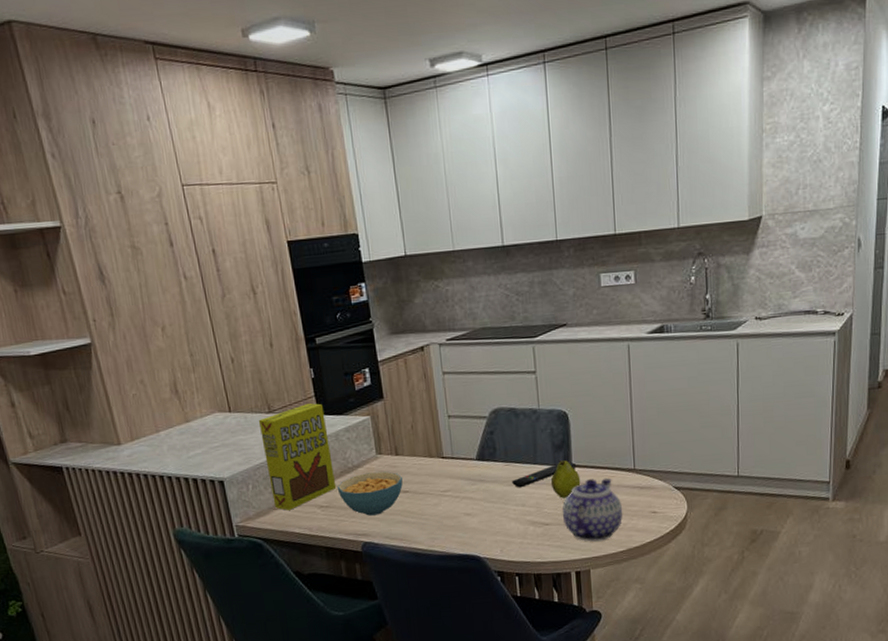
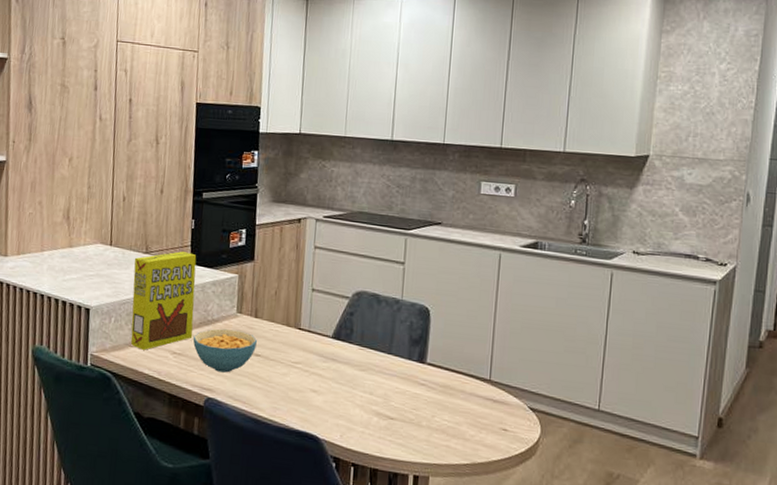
remote control: present [511,461,577,488] -> none [362,358,431,375]
fruit: present [550,460,581,499] -> none [402,354,433,396]
teapot: present [562,478,623,542] -> none [408,381,473,449]

